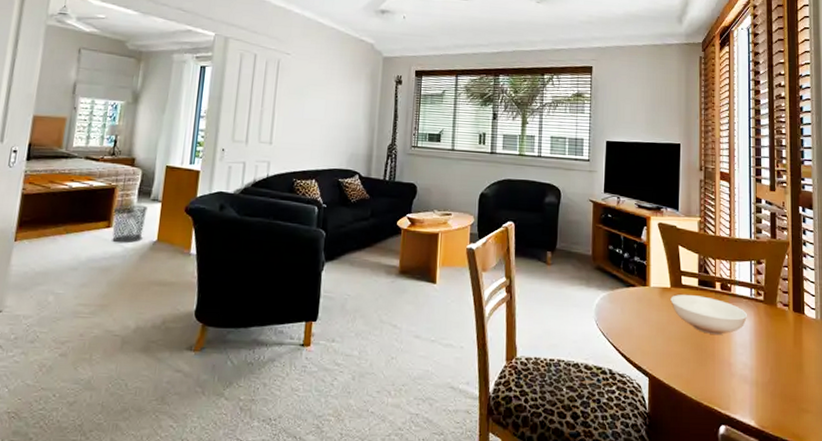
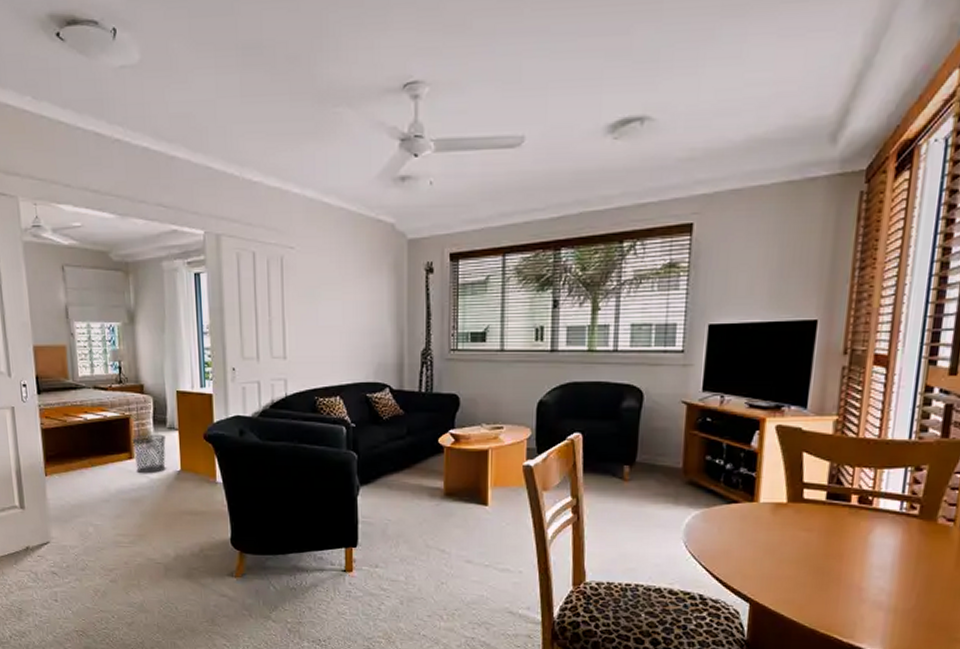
bowl: present [670,294,748,335] -> none [785,511,894,556]

